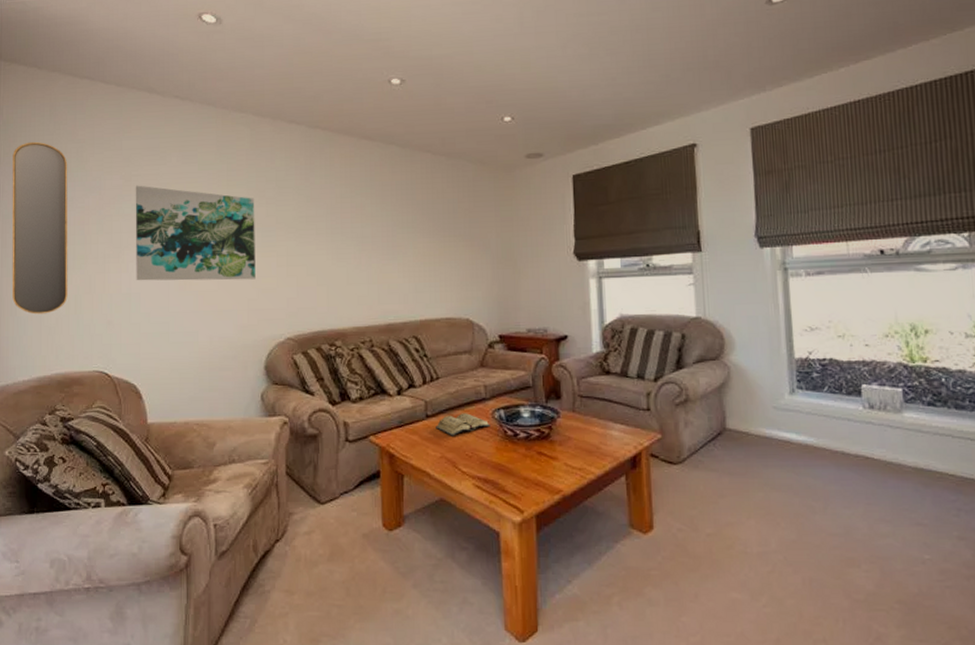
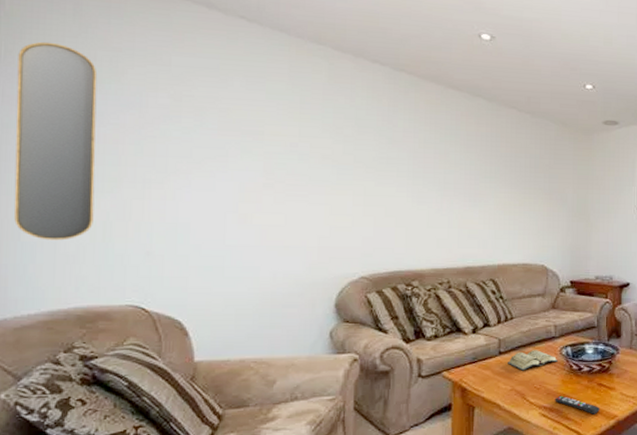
wall art: present [135,185,256,281] -> none [185,107,331,217]
remote control: none [489,464,541,488] -> present [555,395,600,414]

